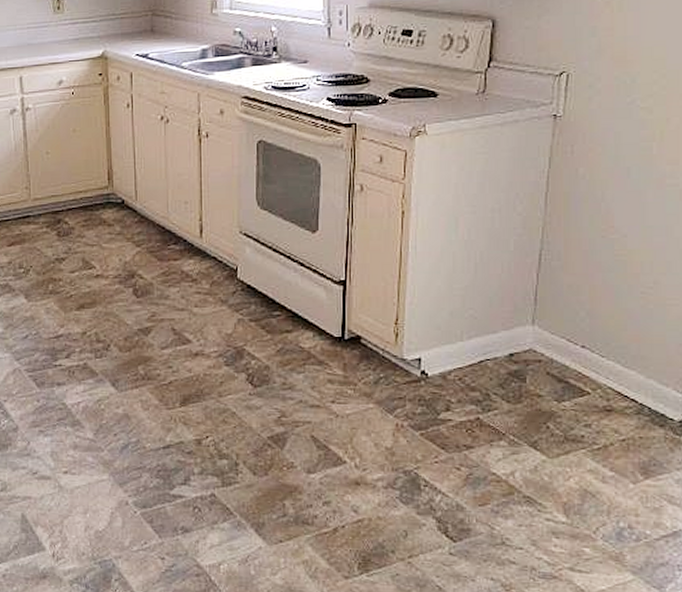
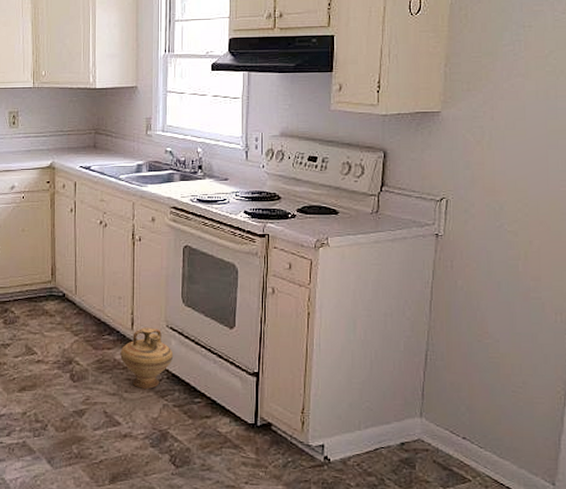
ceramic jug: none [188,234,249,302] -> present [120,327,174,389]

